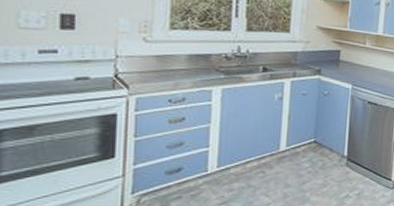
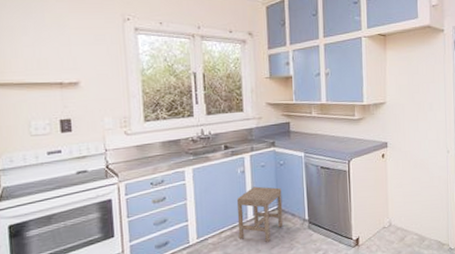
stool: none [266,115,322,178] -> present [236,186,284,243]

